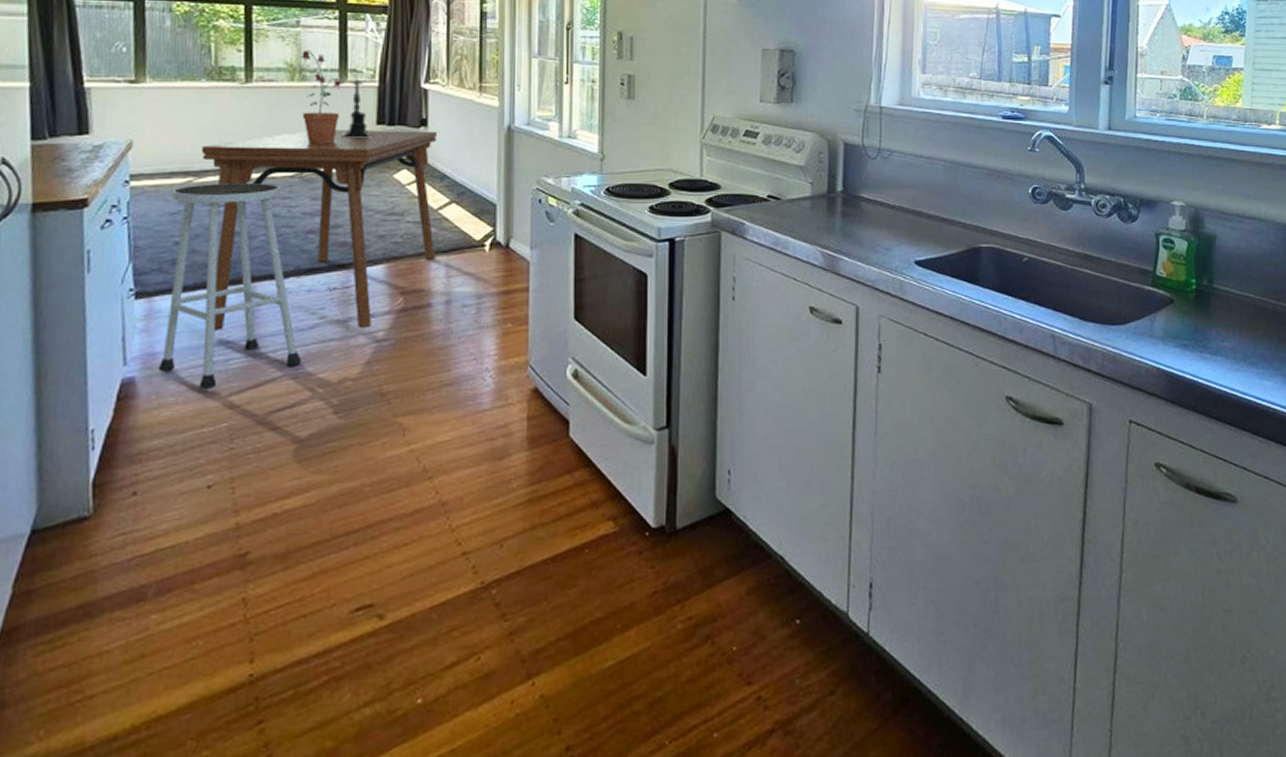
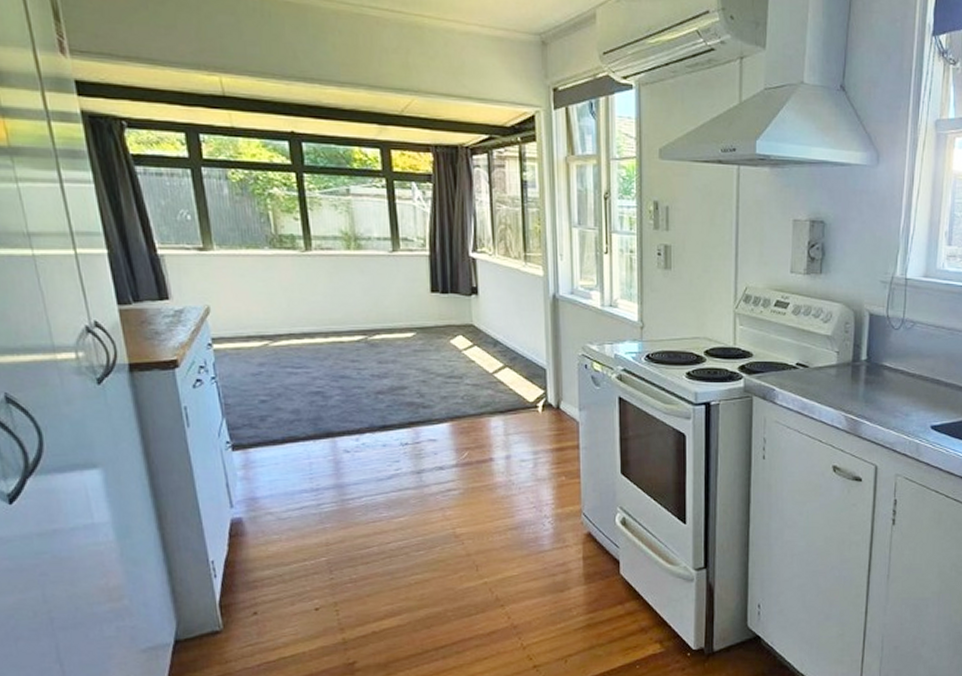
stool: present [158,183,302,390] -> none [251,347,384,530]
dining table: present [201,130,437,331] -> none [272,297,494,479]
potted plant: present [300,50,341,144] -> none [353,218,396,311]
candle holder: present [337,72,374,138] -> none [395,241,429,305]

